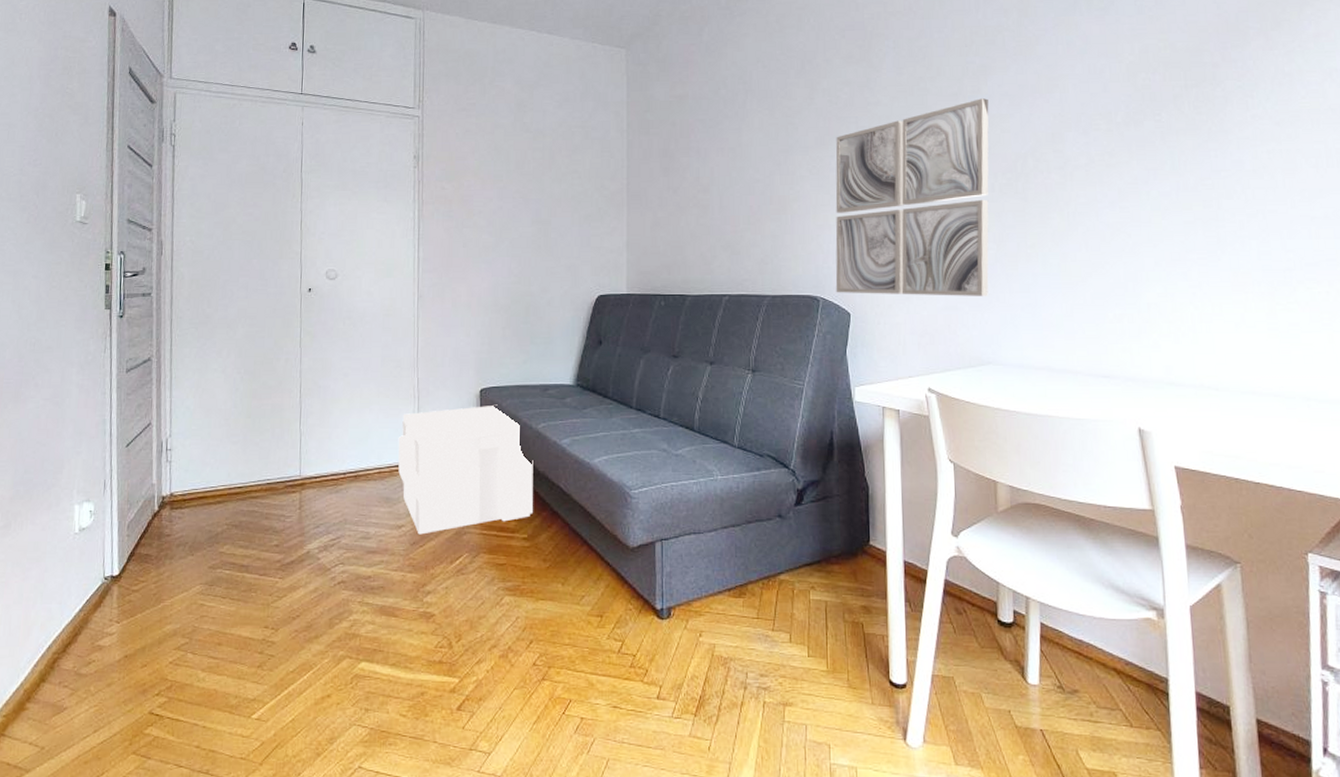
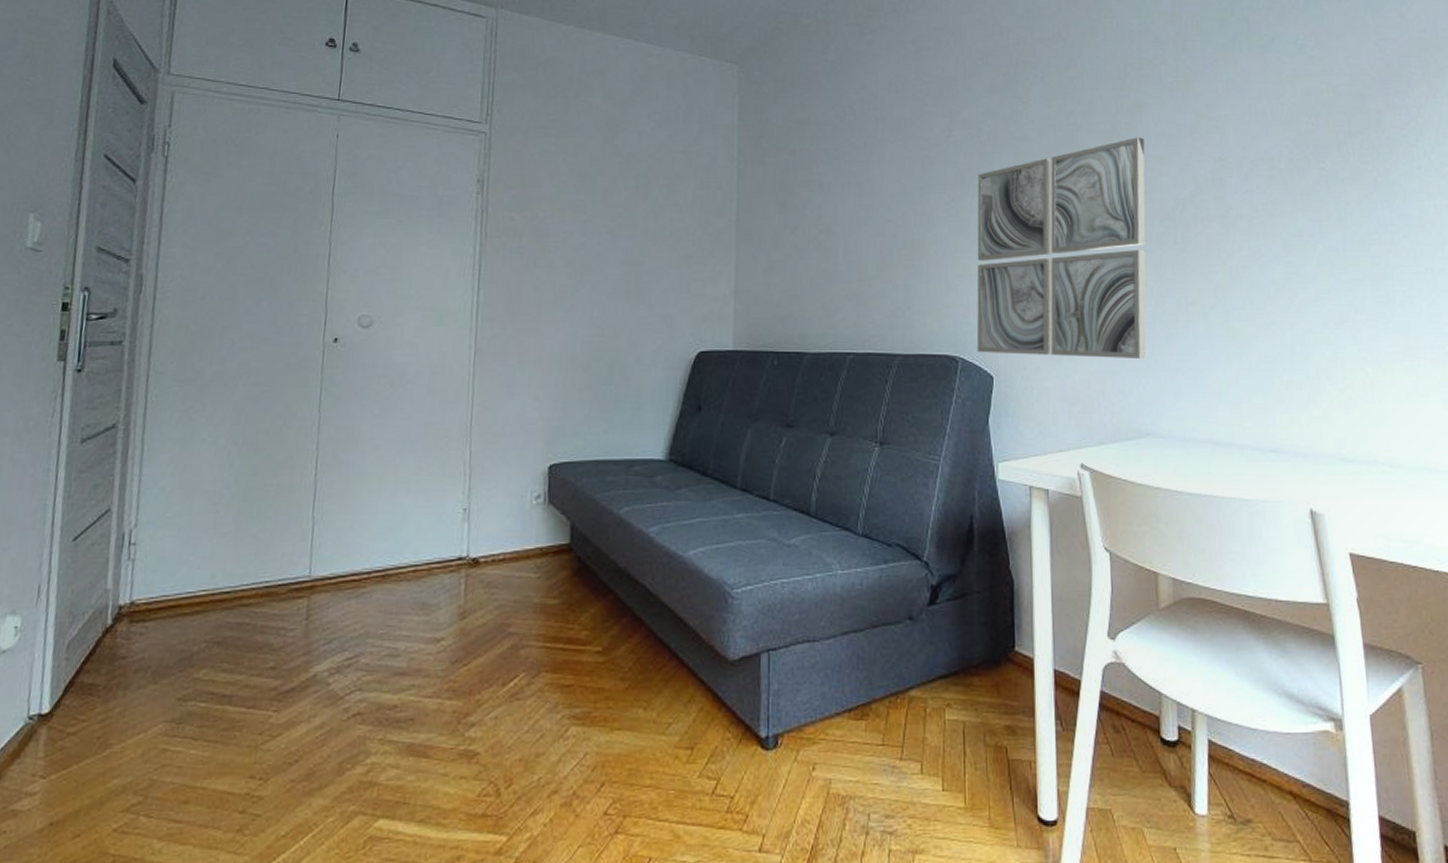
air purifier: present [398,404,533,535] -> none [439,484,613,650]

